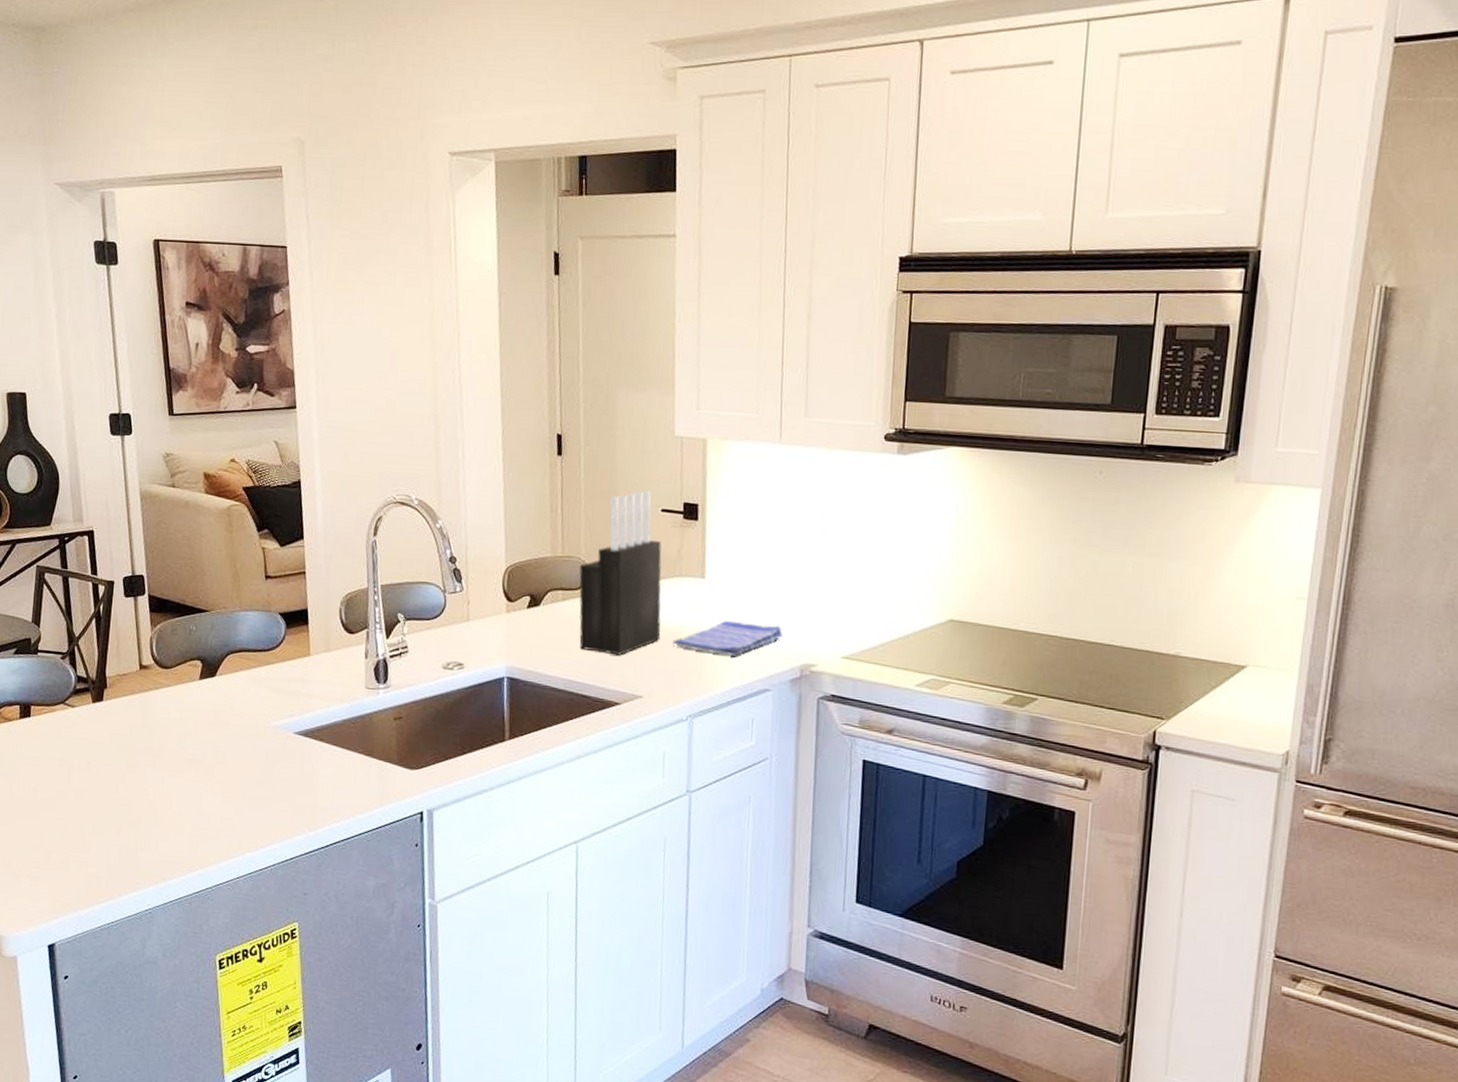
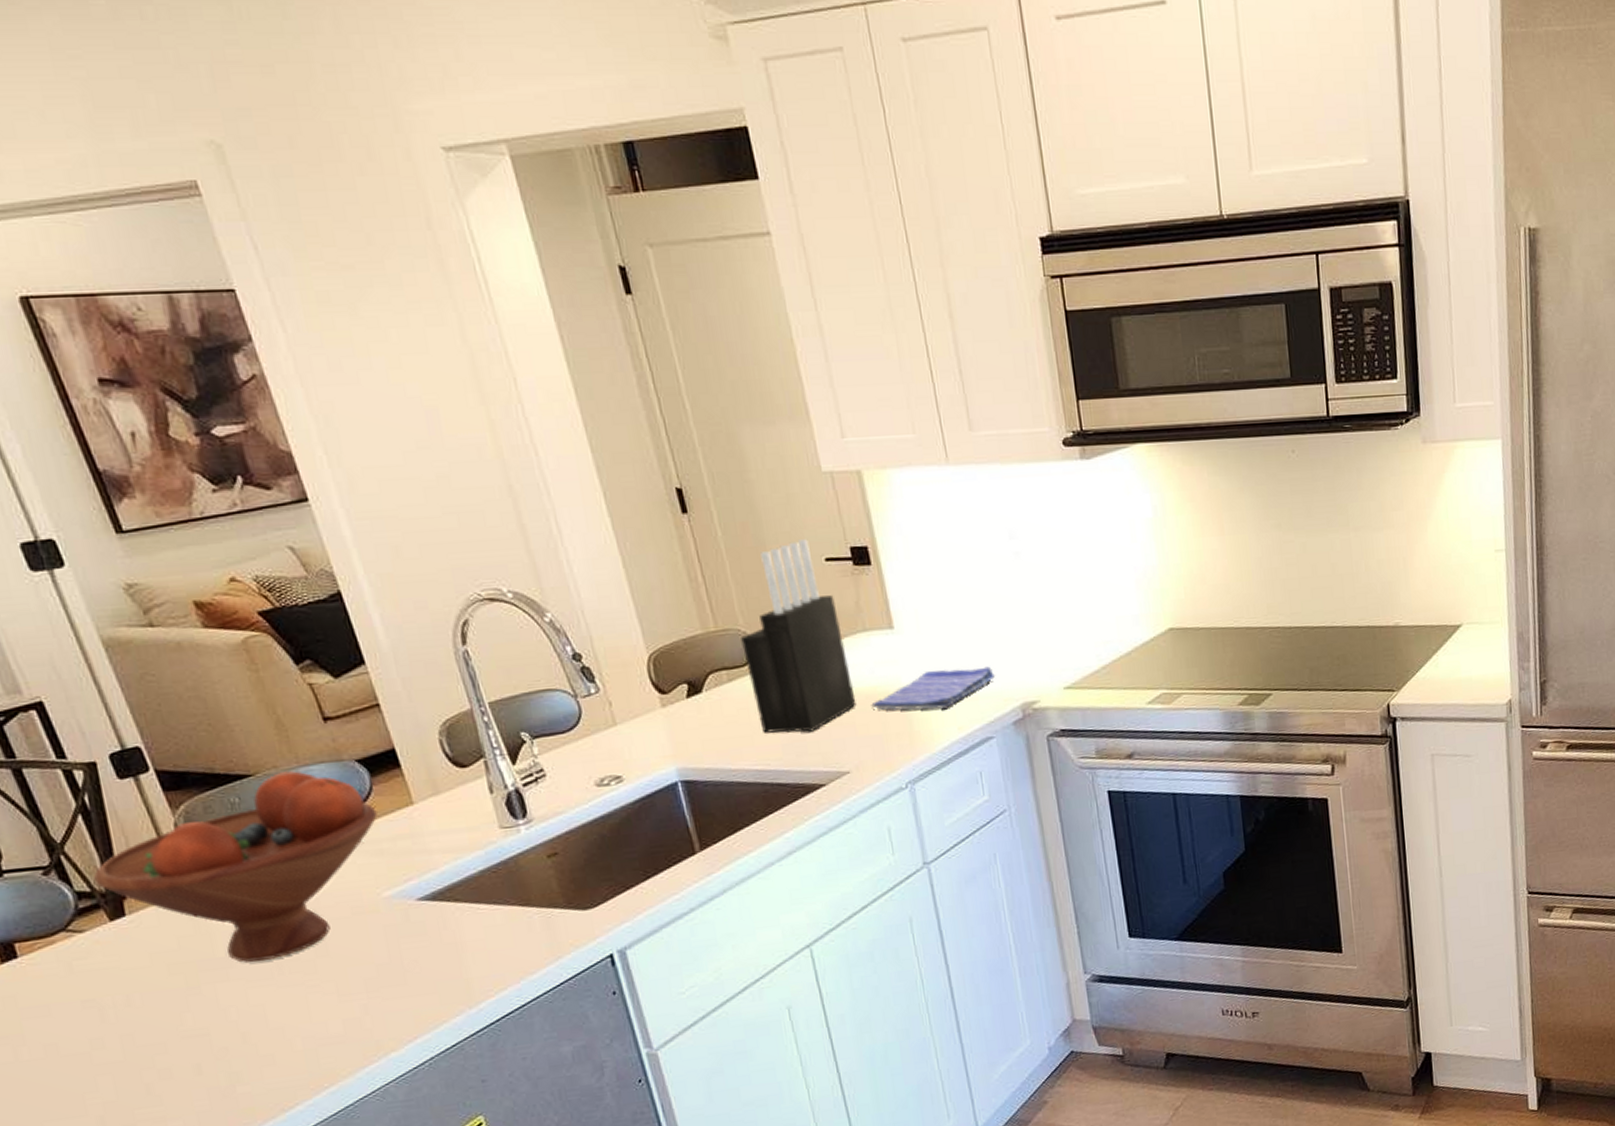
fruit bowl: none [91,612,284,757] -> present [93,770,378,962]

